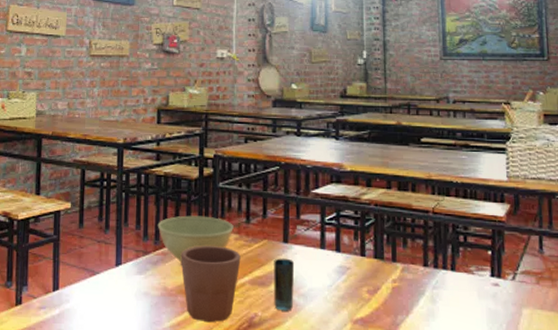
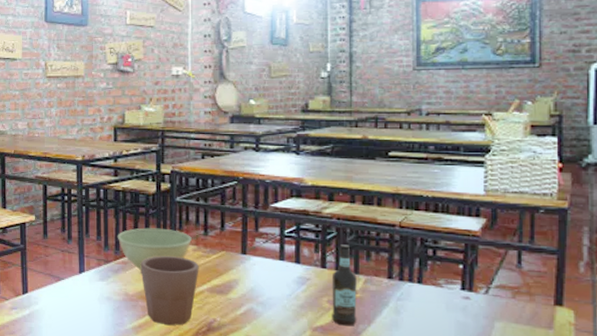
cup: present [274,258,295,311] -> none [232,268,253,318]
root beer: none [370,232,396,318] -> present [331,244,357,326]

